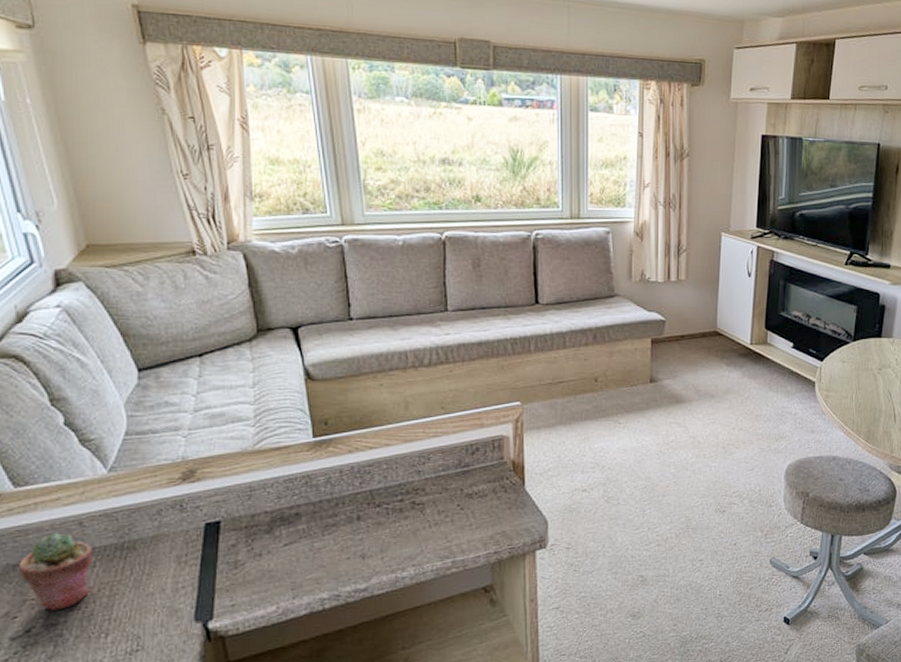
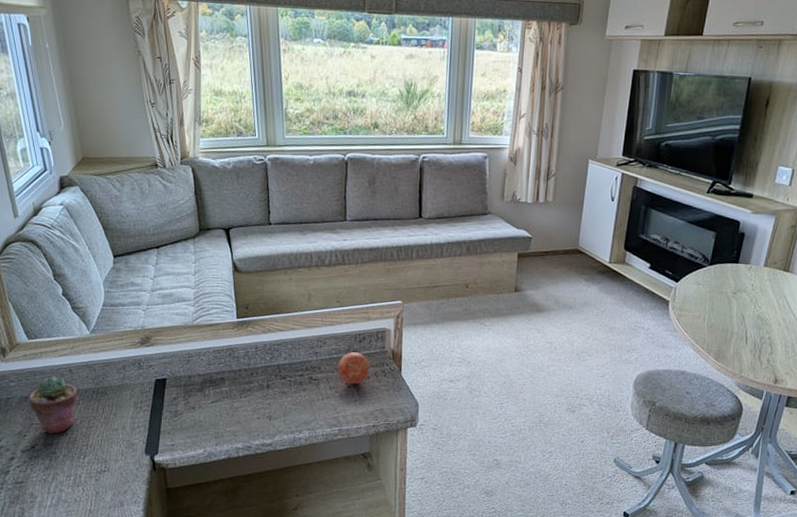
apple: none [447,467,487,506] -> present [338,352,370,385]

